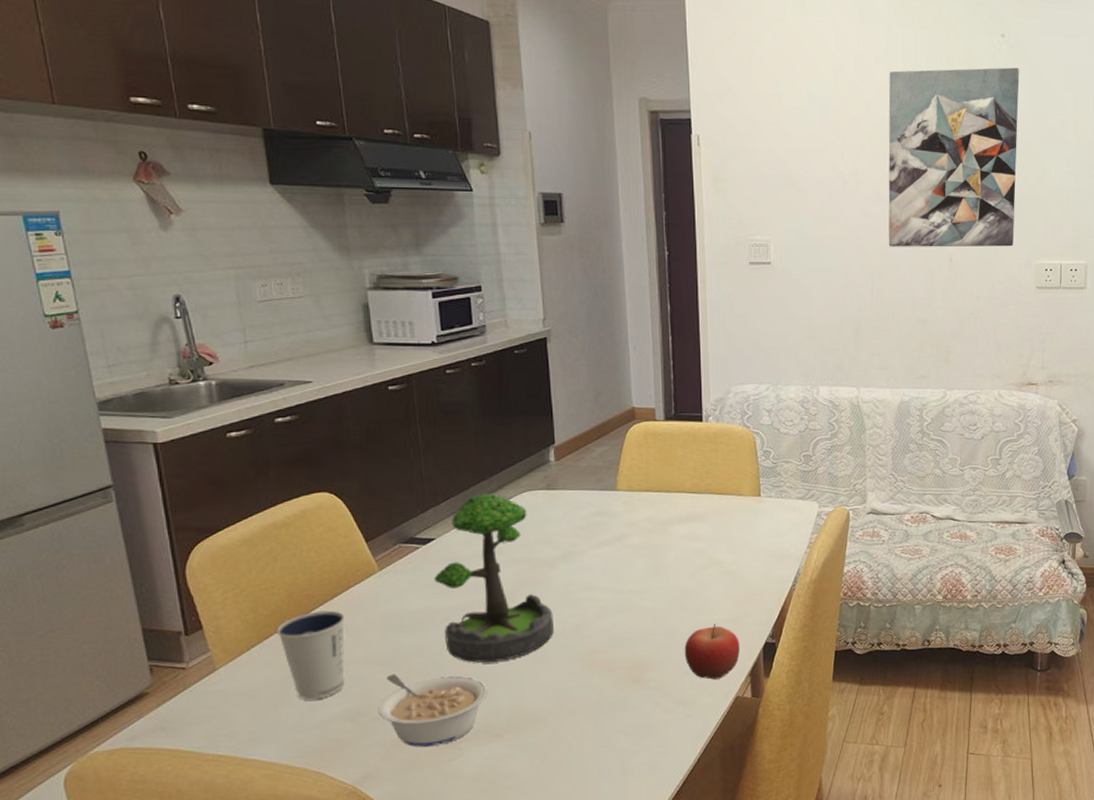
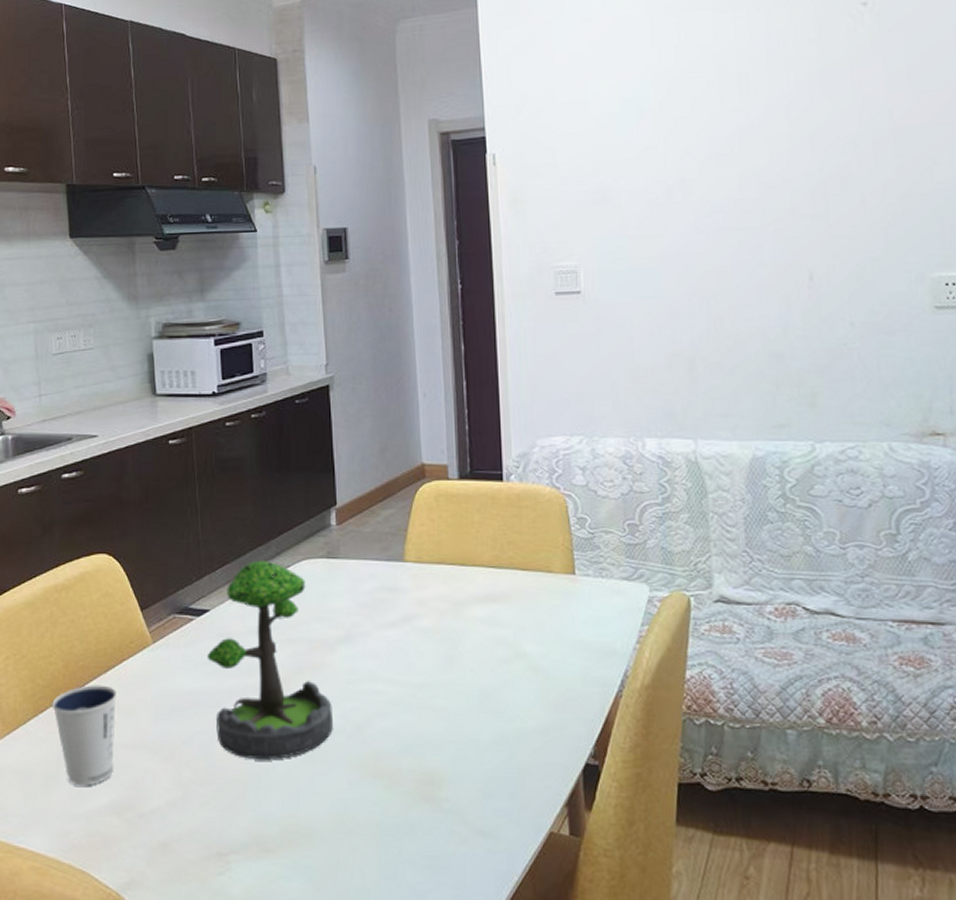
legume: present [378,674,487,747] -> none [145,764,259,855]
fruit: present [684,623,740,680] -> none [484,733,554,807]
wall art: present [888,67,1019,247] -> none [718,39,898,266]

